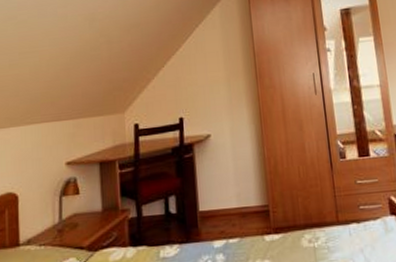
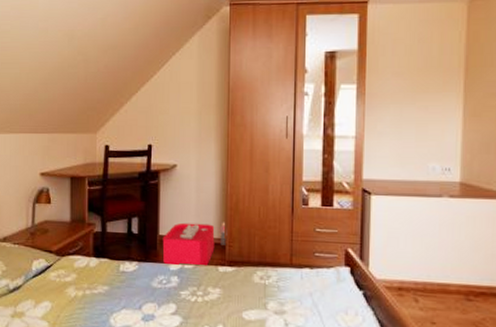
storage bin: none [203,187,270,243] -> present [162,222,227,266]

